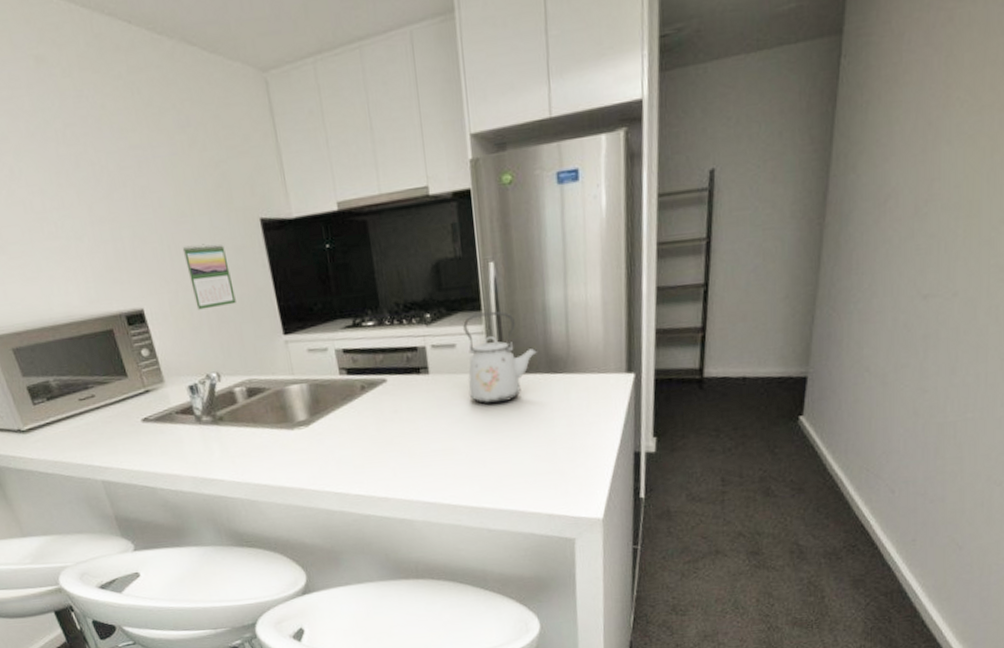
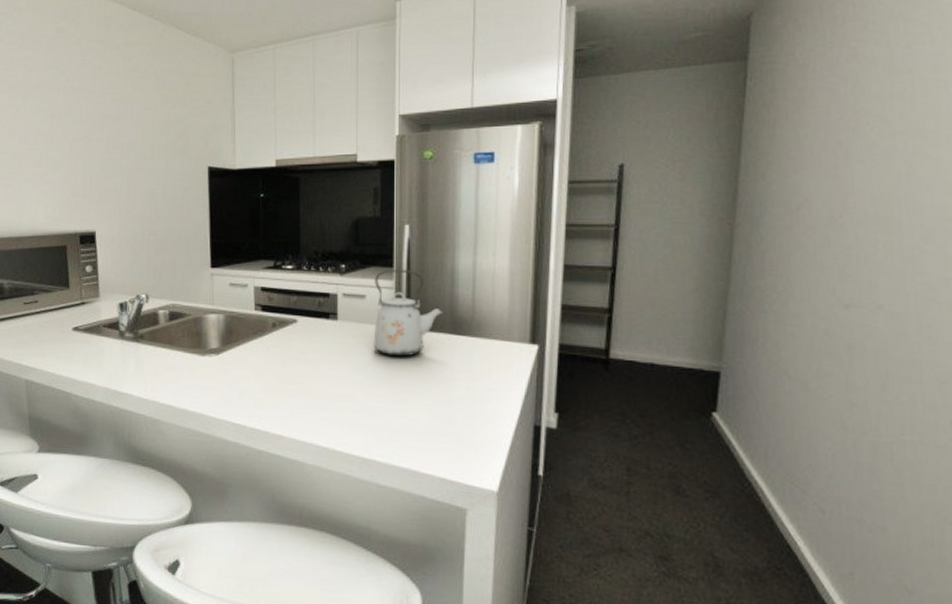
calendar: present [182,243,236,310] -> none [138,183,175,237]

